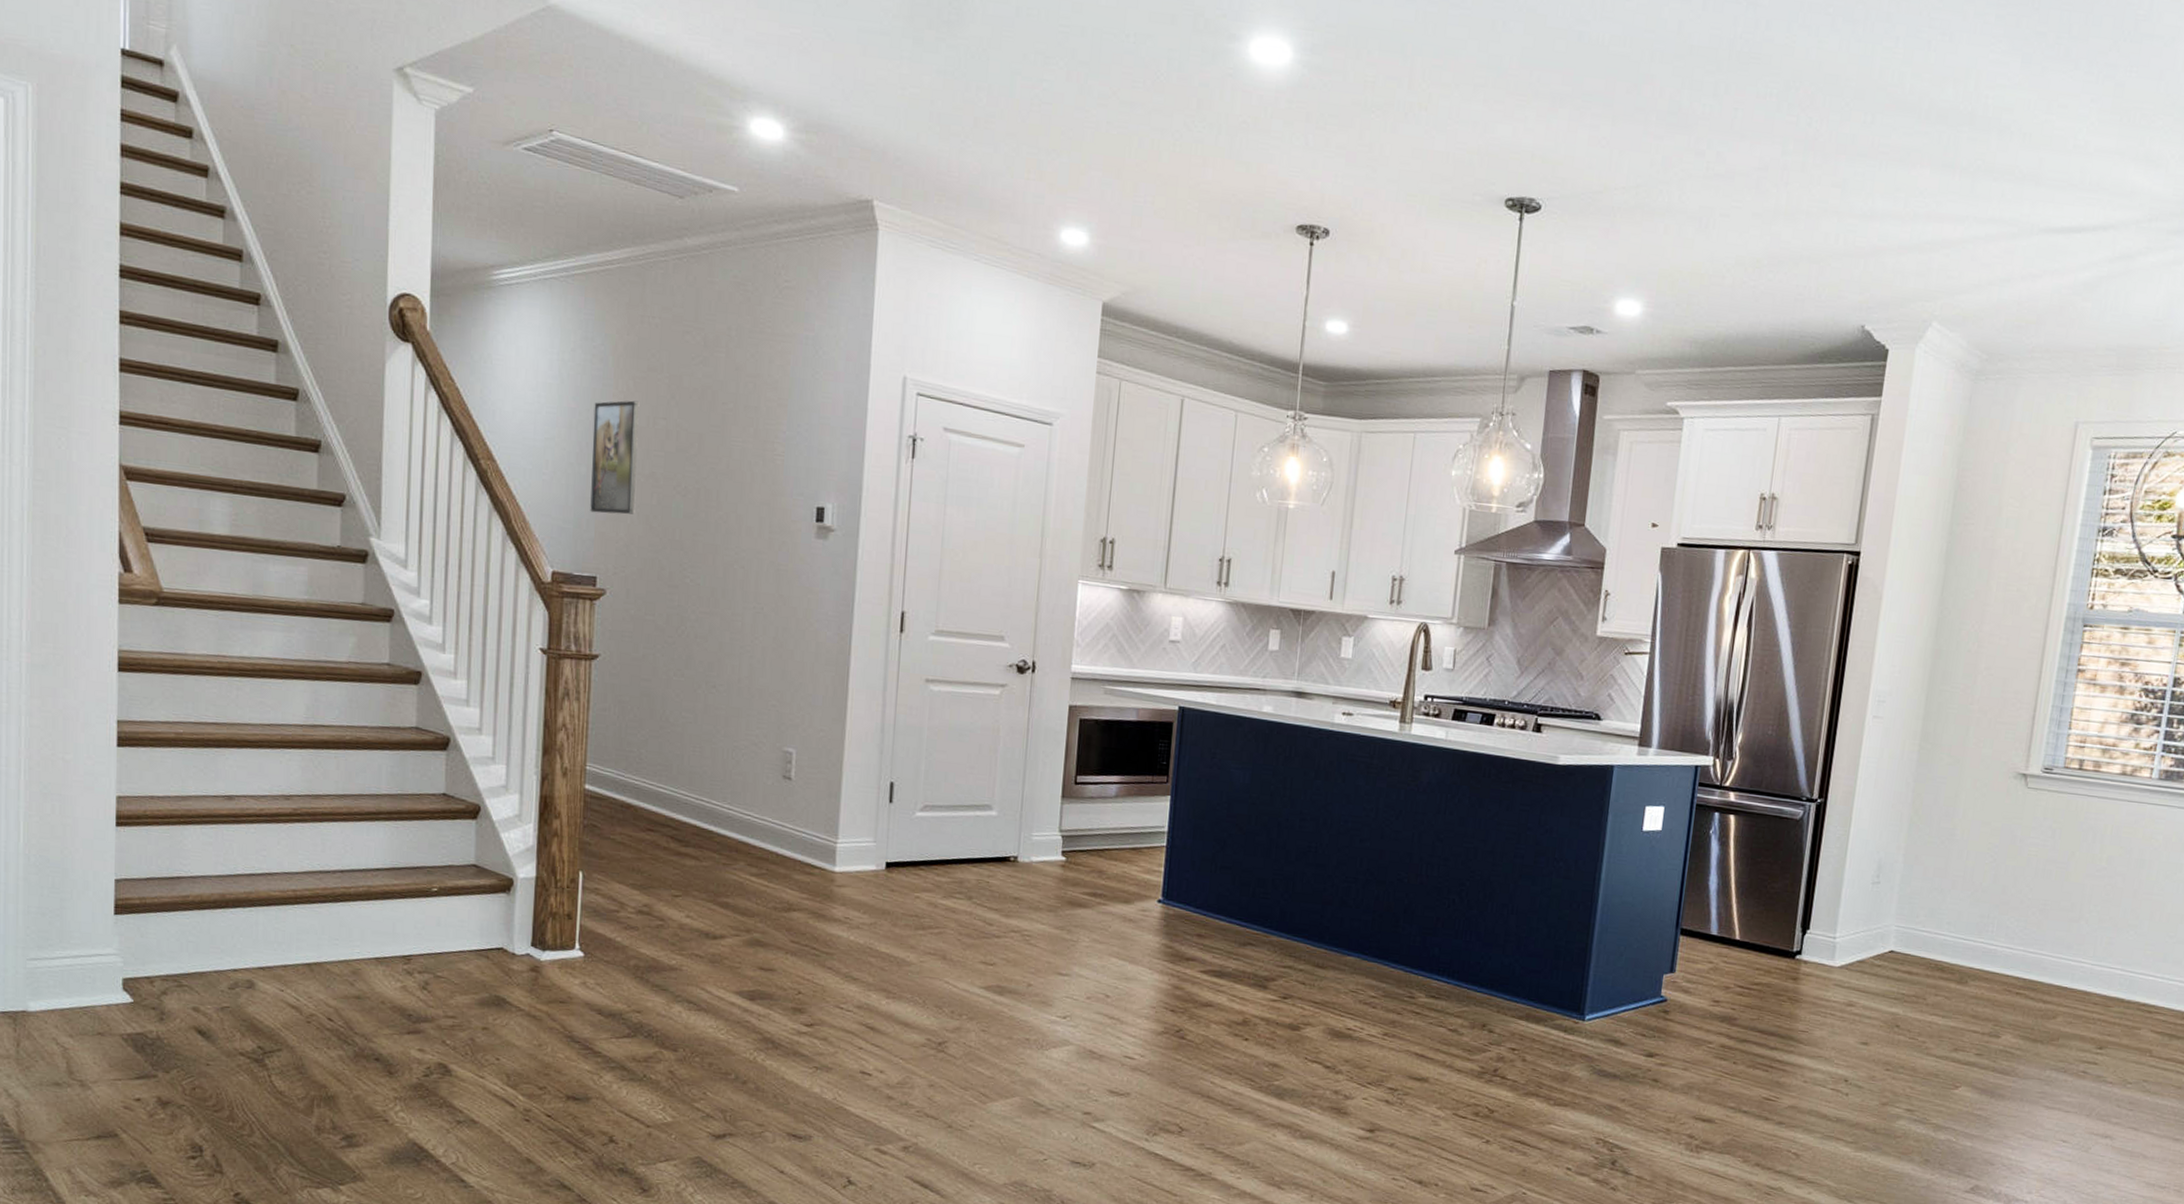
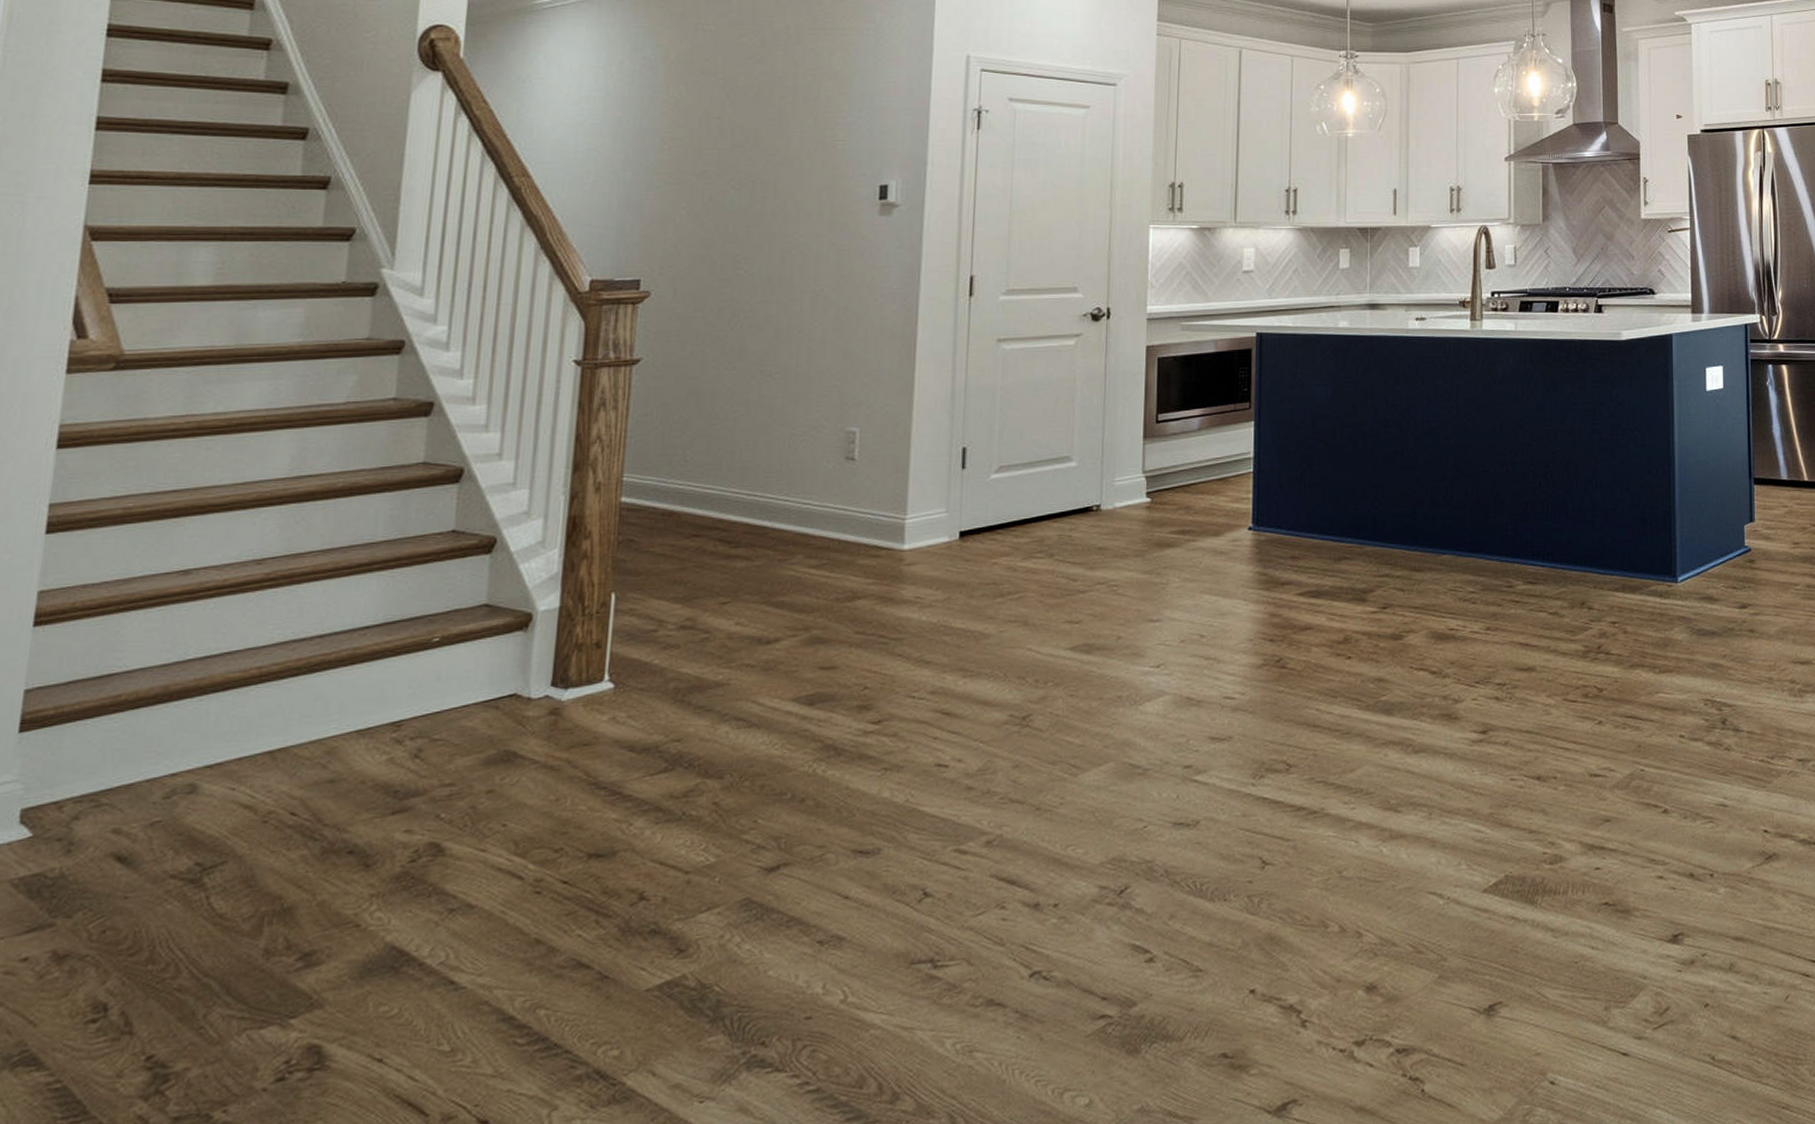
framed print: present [590,400,640,515] -> none [635,104,692,216]

